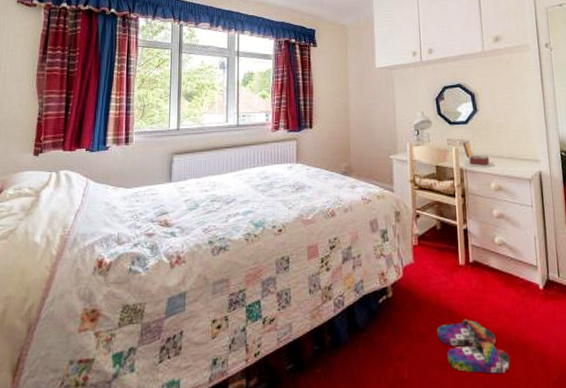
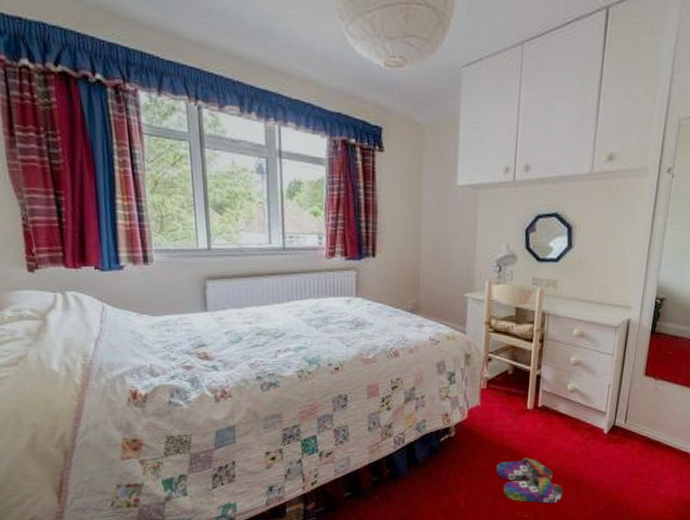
jewelry box: present [459,140,495,168] -> none [546,280,582,313]

